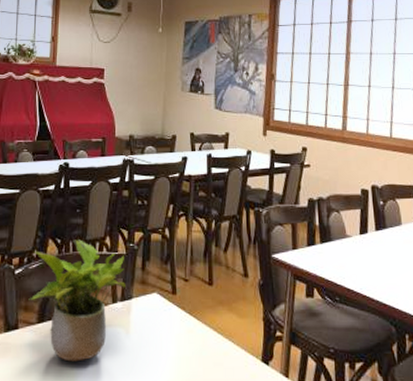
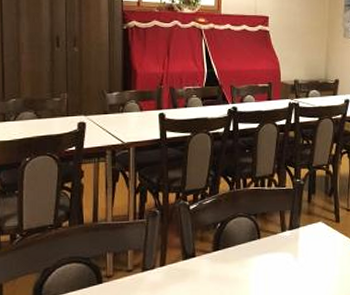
potted plant: present [28,239,125,362] -> none [204,177,293,283]

